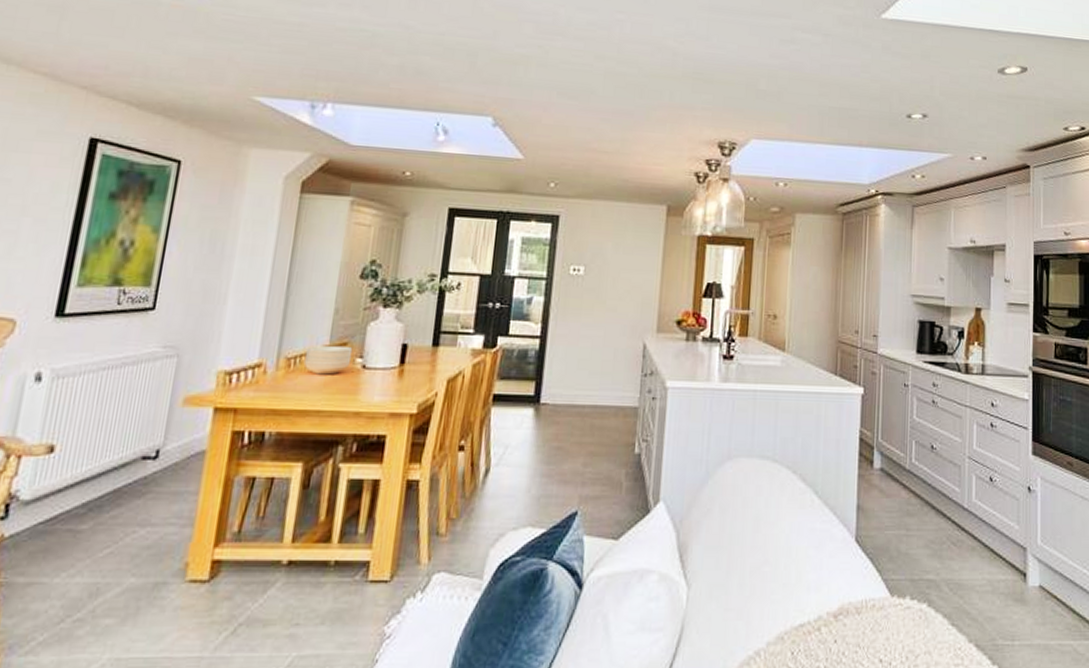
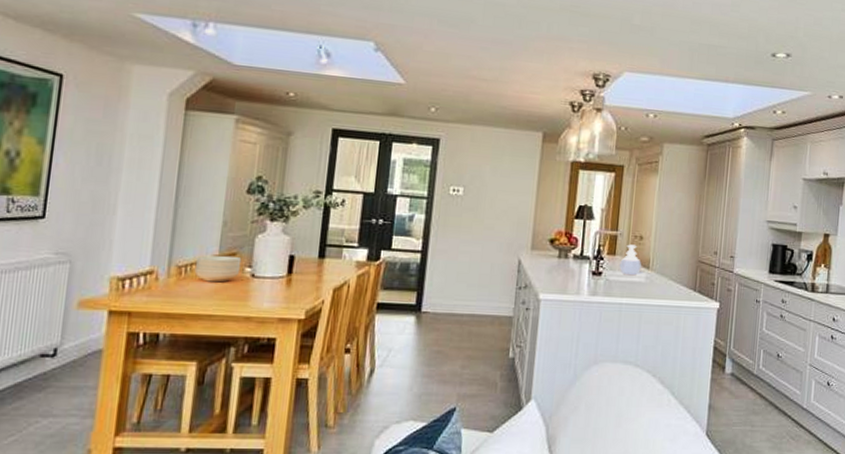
soap dispenser: none [752,324,777,359] -> present [619,244,642,276]

